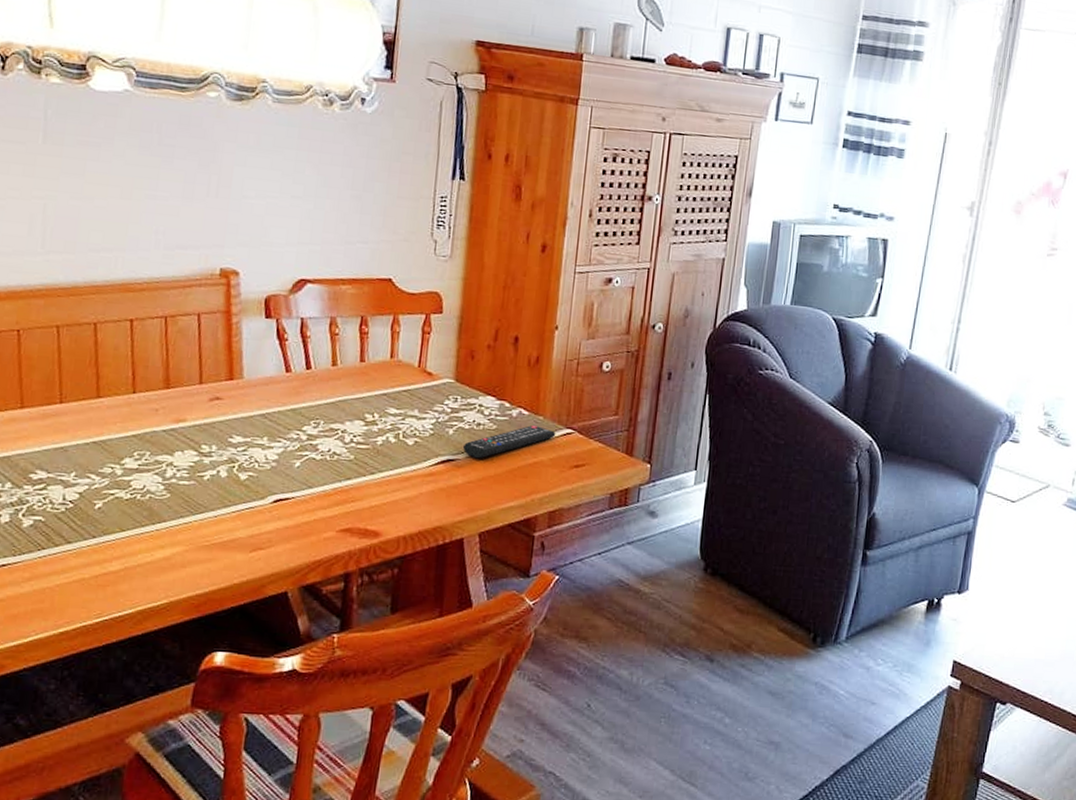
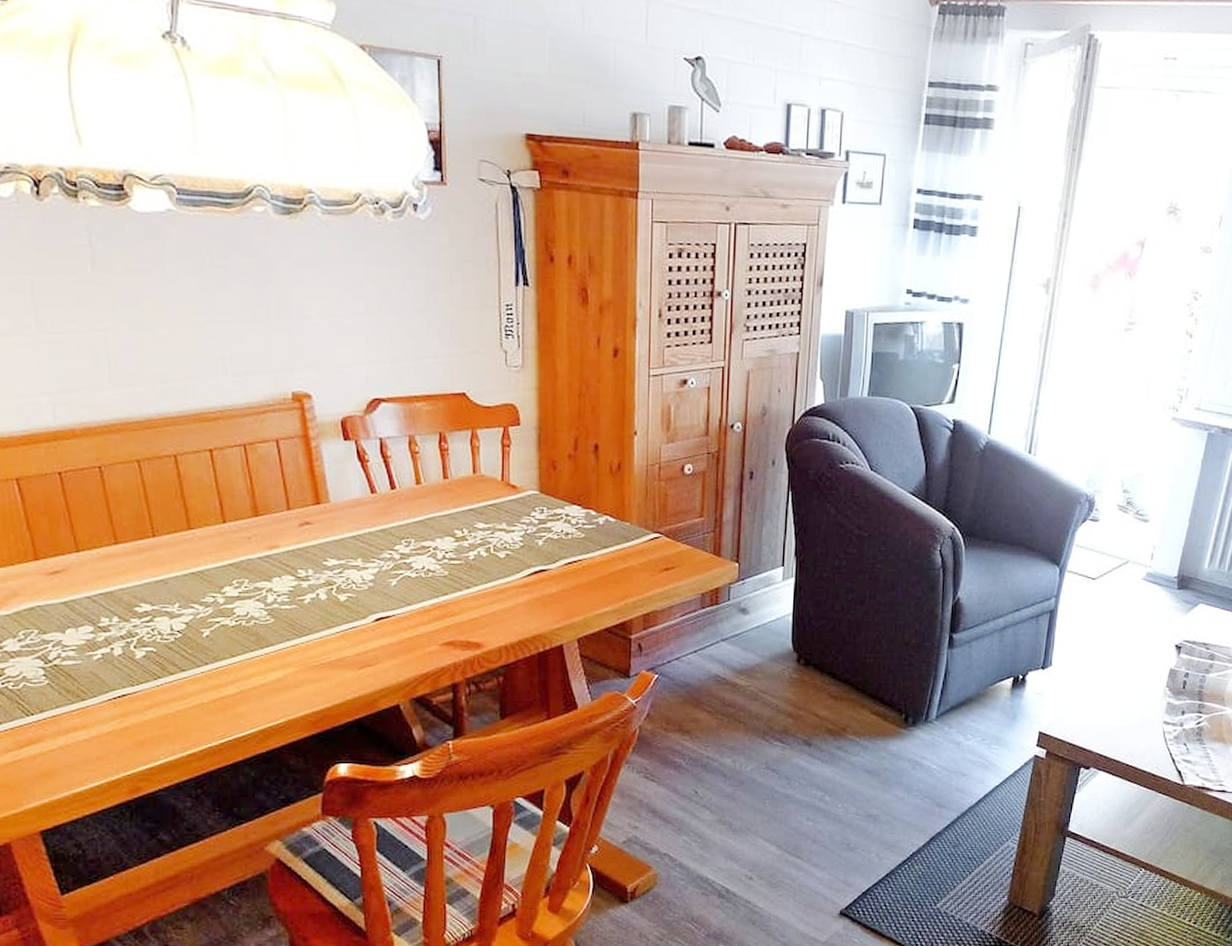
remote control: present [462,424,556,459] -> none [553,531,644,568]

